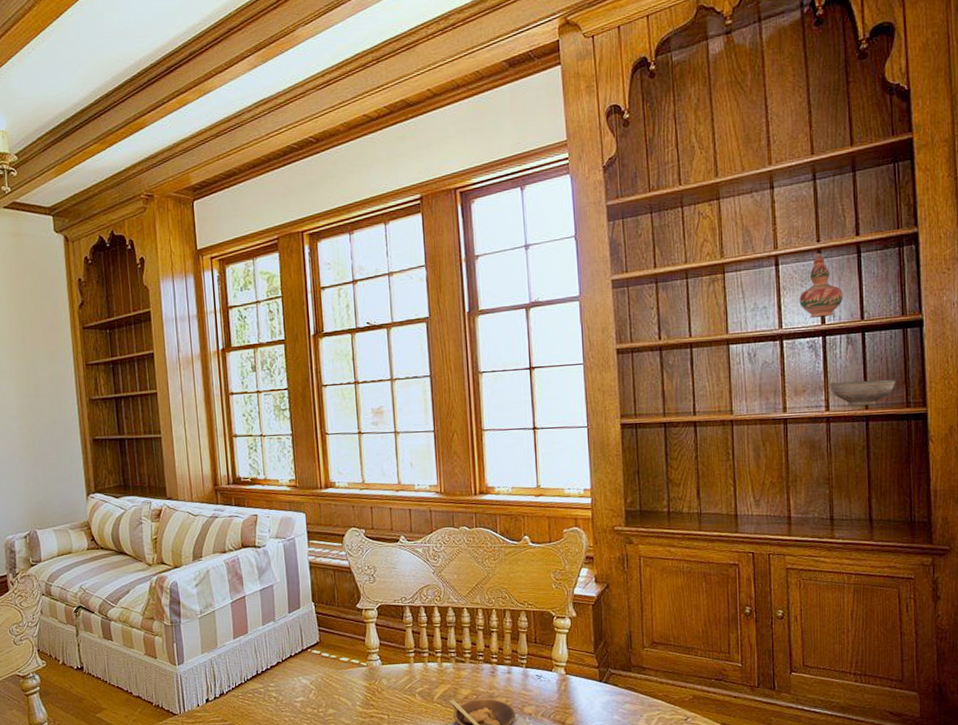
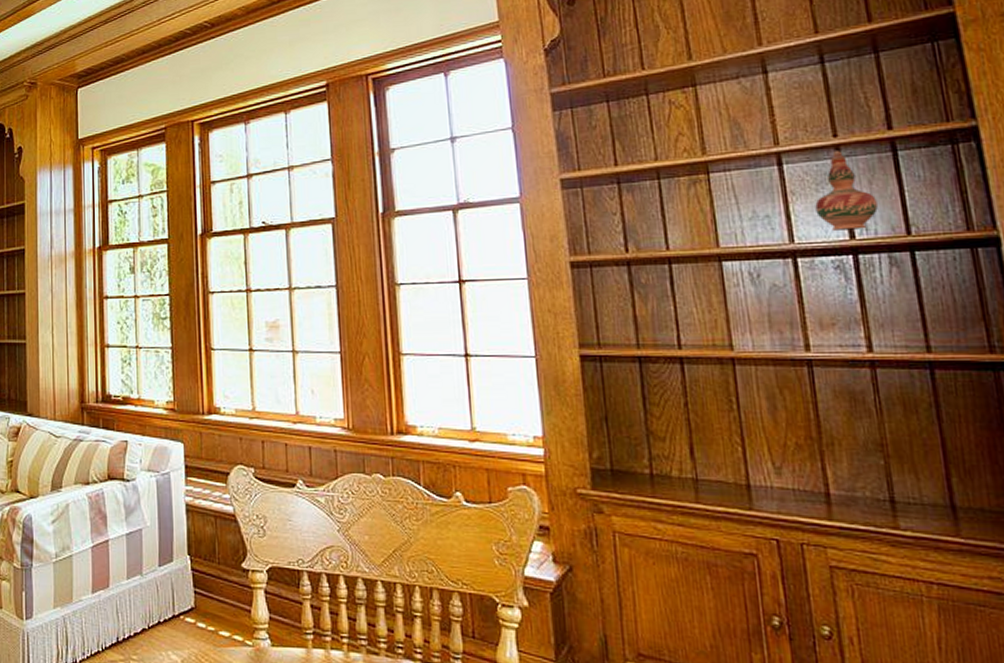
decorative bowl: present [828,379,897,406] -> none [868,314,970,348]

